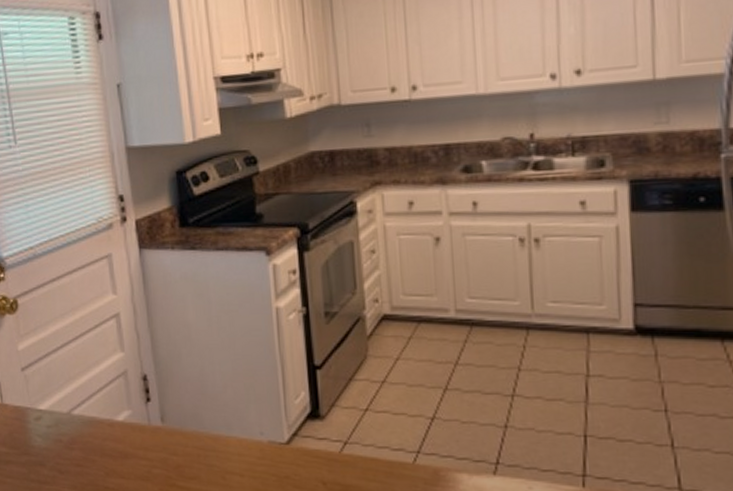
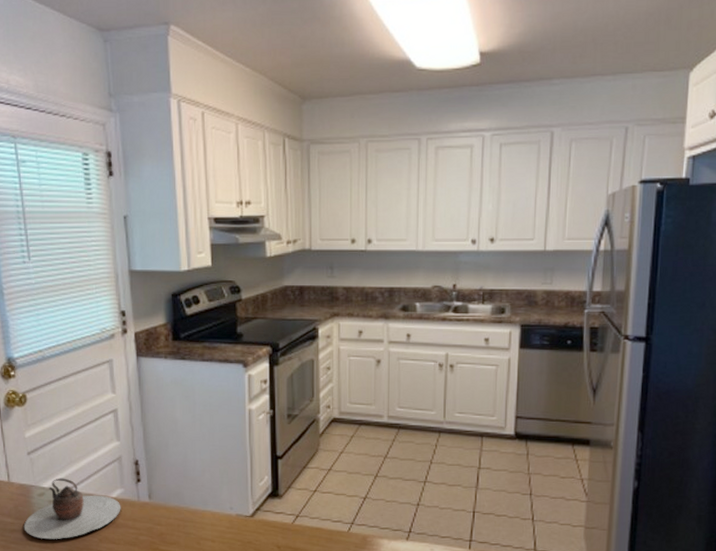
teapot: none [20,398,130,473] -> present [23,478,121,540]

